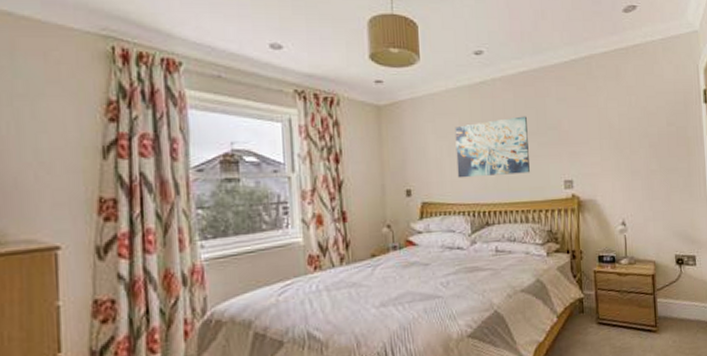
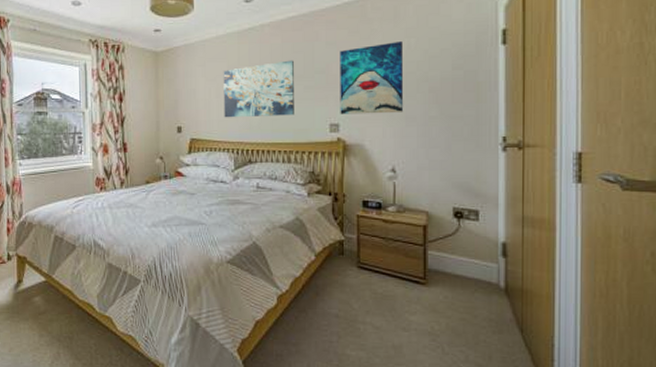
wall art: none [569,99,629,171] -> present [340,41,404,115]

